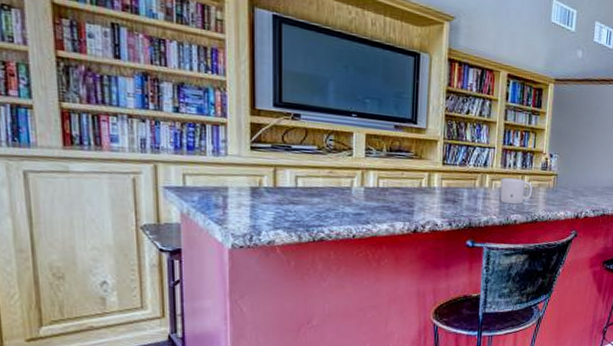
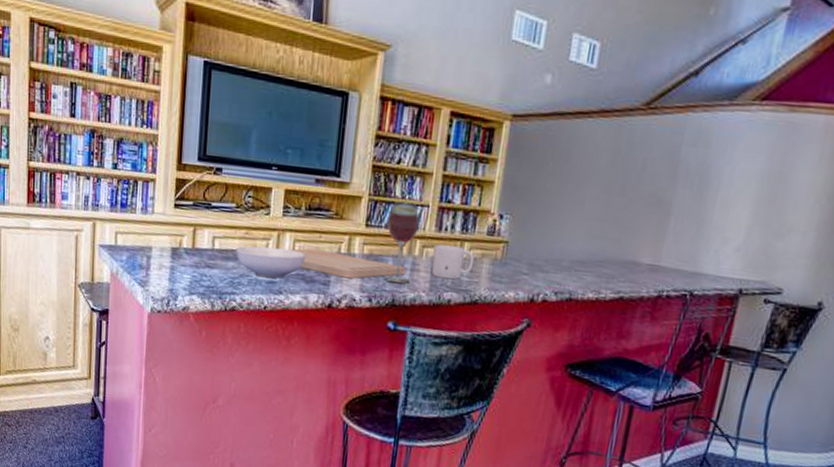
bowl: none [320,183,391,211] -> present [235,246,307,279]
cutting board: none [374,184,479,208] -> present [290,249,406,279]
wineglass: none [461,144,488,210] -> present [384,201,420,284]

